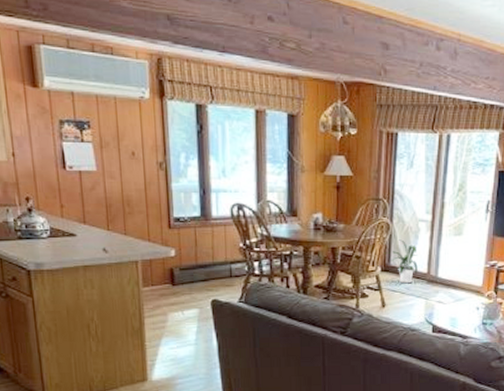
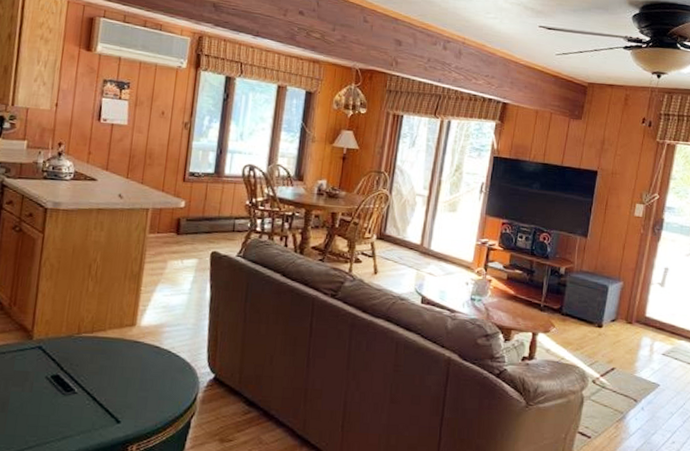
house plant: present [385,239,418,284] -> none [382,211,413,254]

